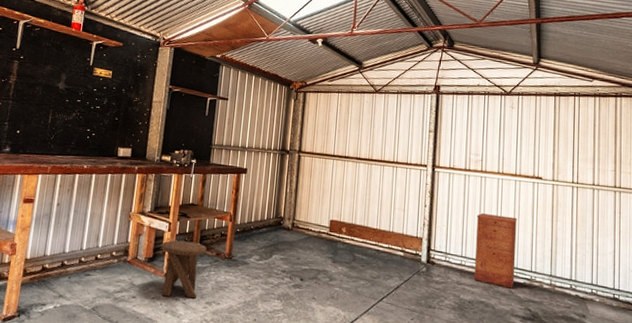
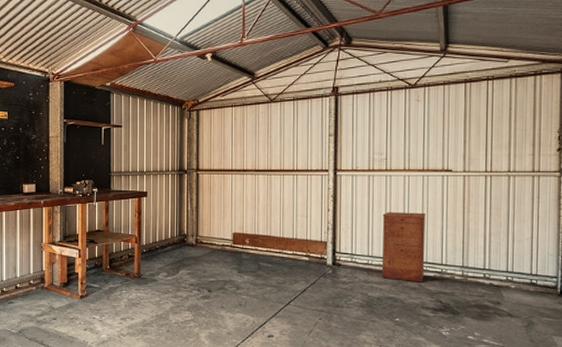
music stool: present [161,240,207,299] -> none [74,265,117,316]

